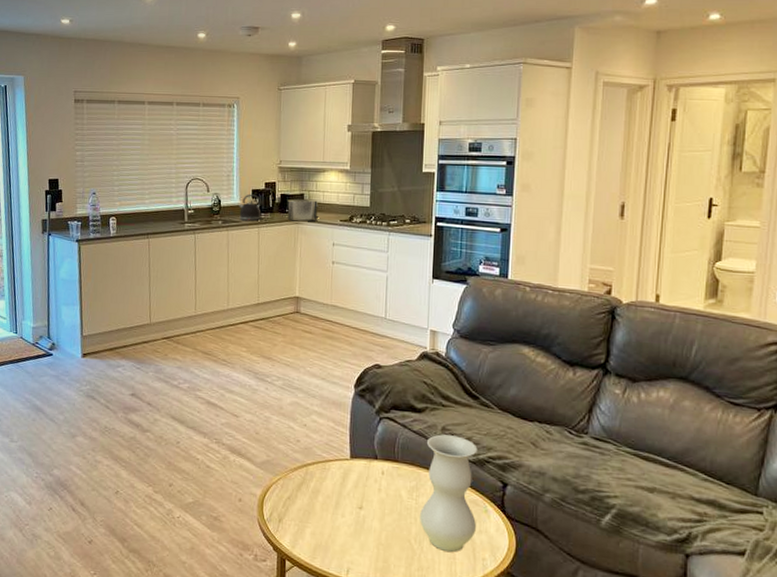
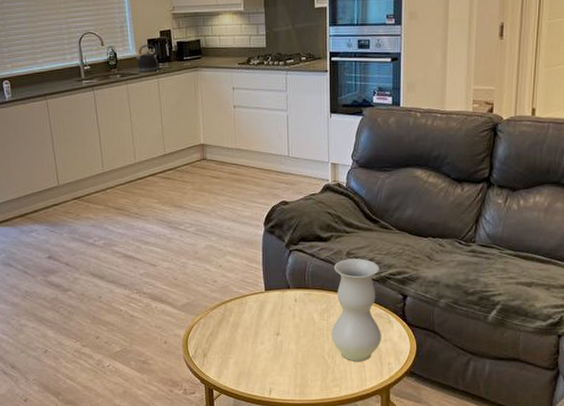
toaster: present [287,199,319,222] -> none [183,44,217,69]

